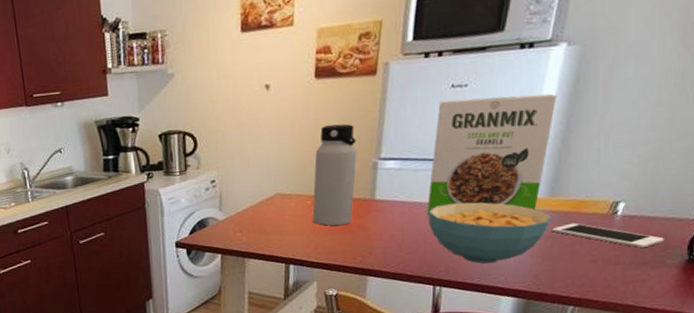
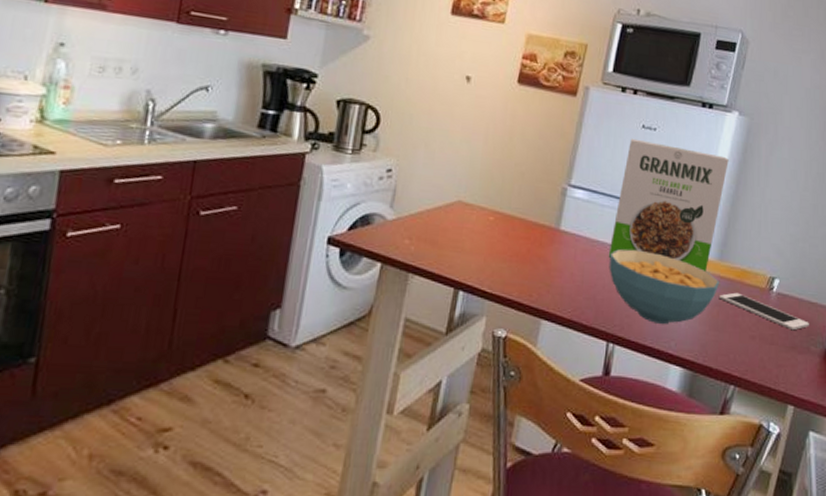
water bottle: present [312,123,357,226] -> none [492,136,549,253]

